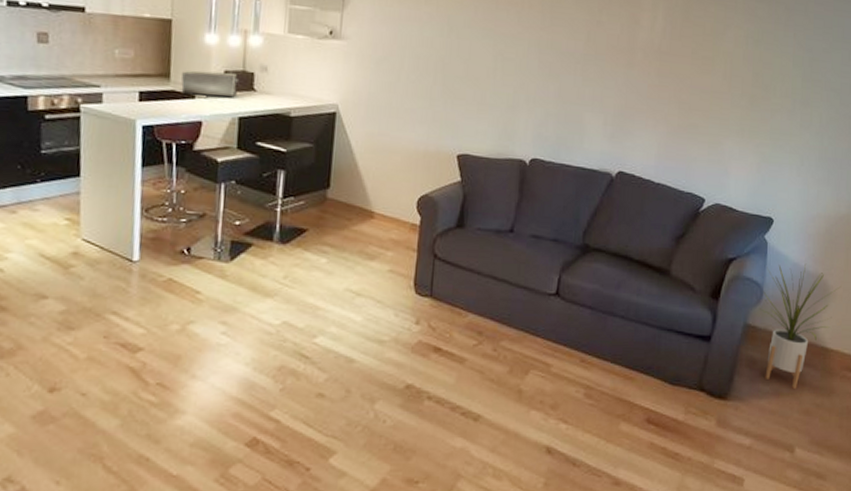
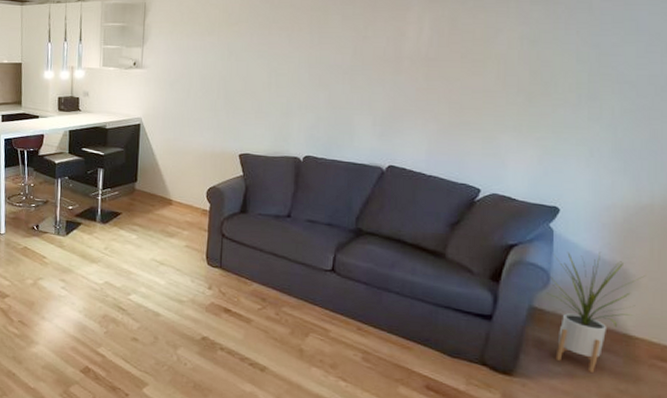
toaster: present [181,70,240,98] -> none [29,98,69,117]

